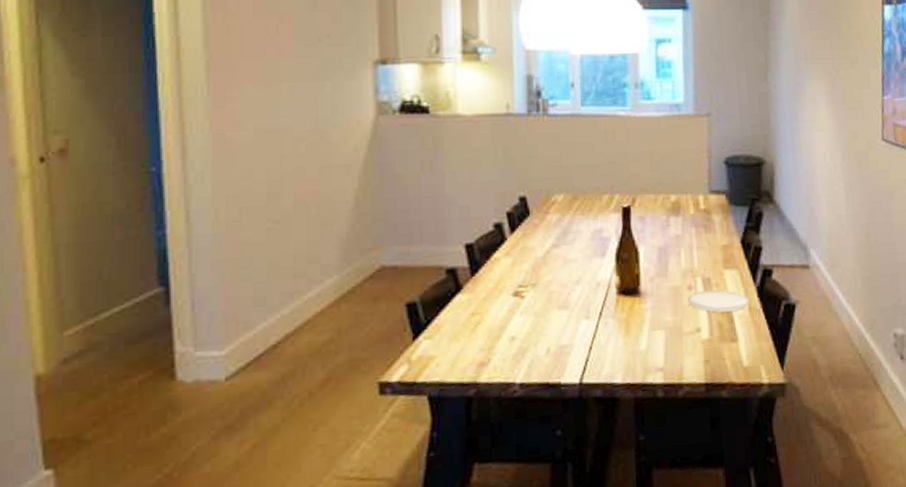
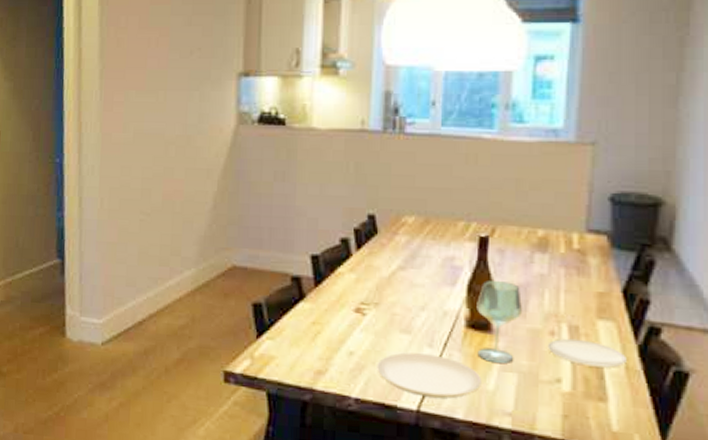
plate: none [538,325,635,369] -> present [377,352,482,399]
wine glass: none [625,245,665,324] -> present [477,280,523,363]

